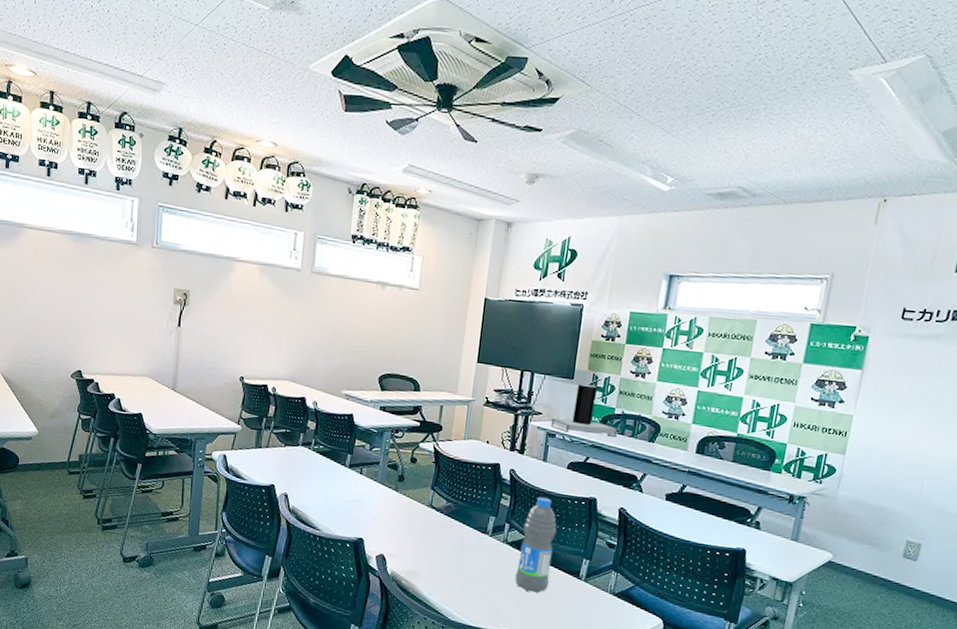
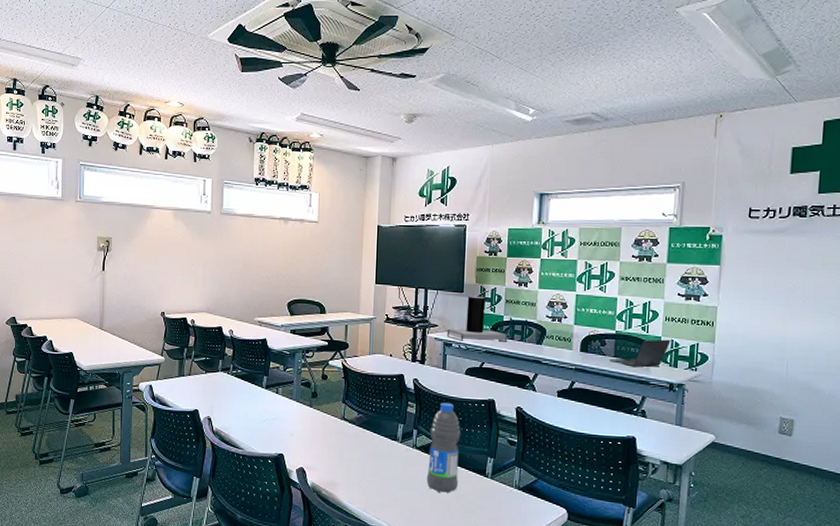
laptop: none [727,445,797,476] -> present [610,339,671,368]

